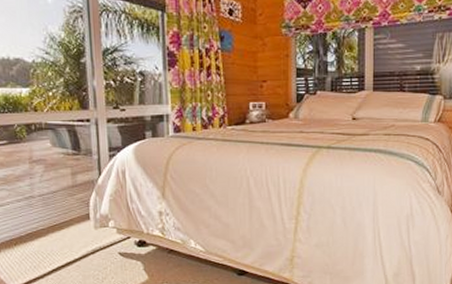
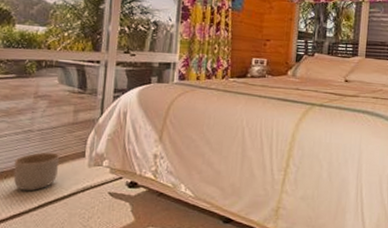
planter: none [21,217,66,257] -> present [13,152,60,192]

